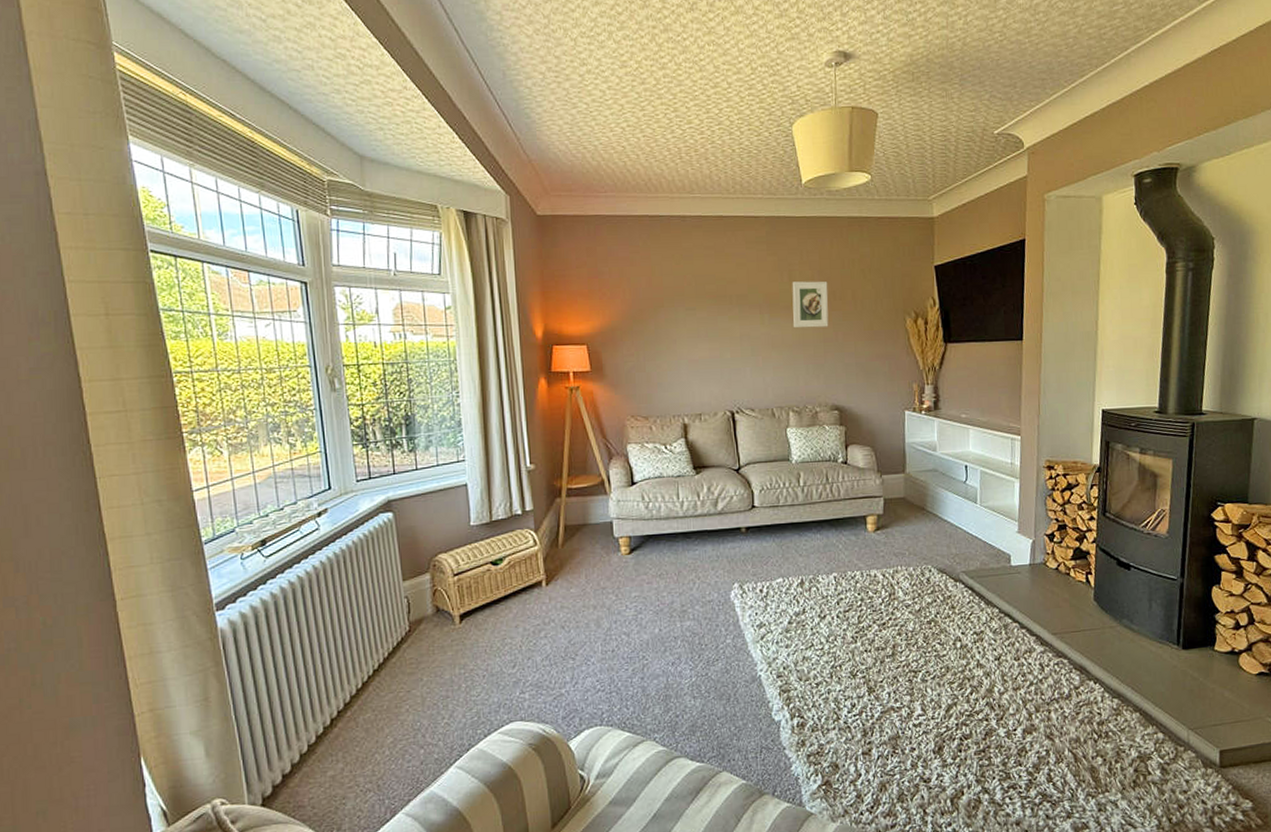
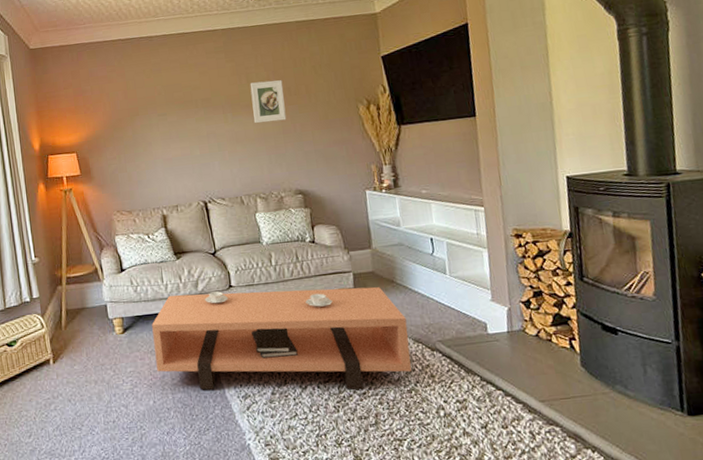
coffee table: none [663,512,934,621] -> present [152,287,412,391]

